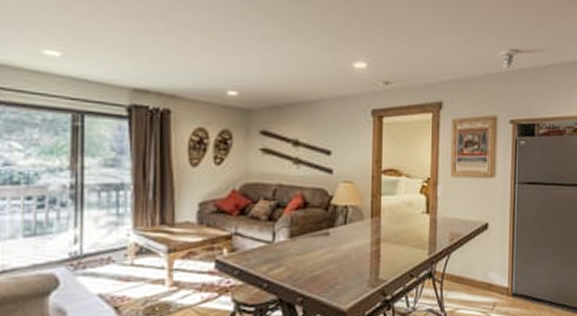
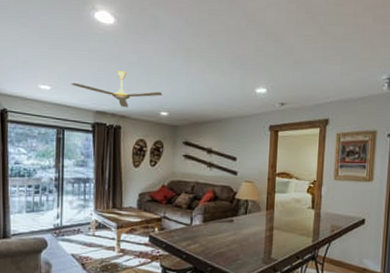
ceiling fan: none [94,33,230,84] -> present [71,71,163,107]

